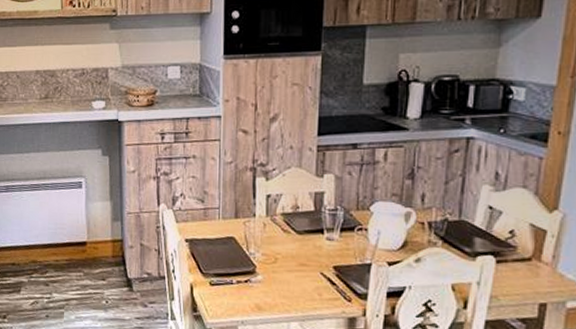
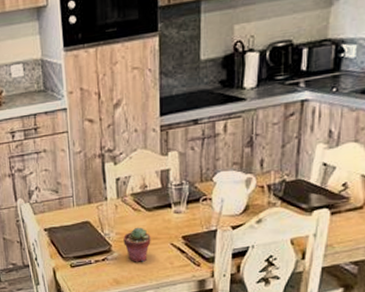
potted succulent: none [269,250,299,289] -> present [123,227,151,262]

